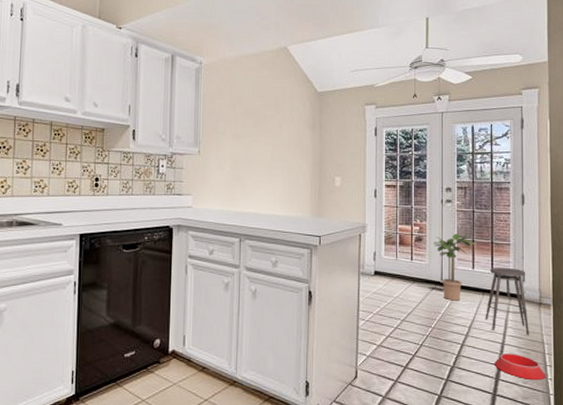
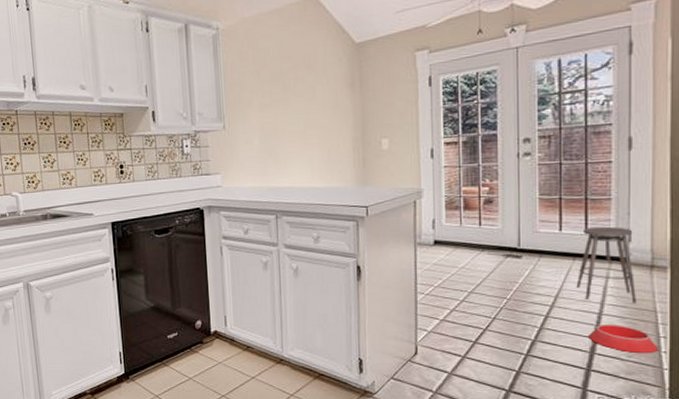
potted plant: present [433,233,475,301] -> none [508,189,563,269]

